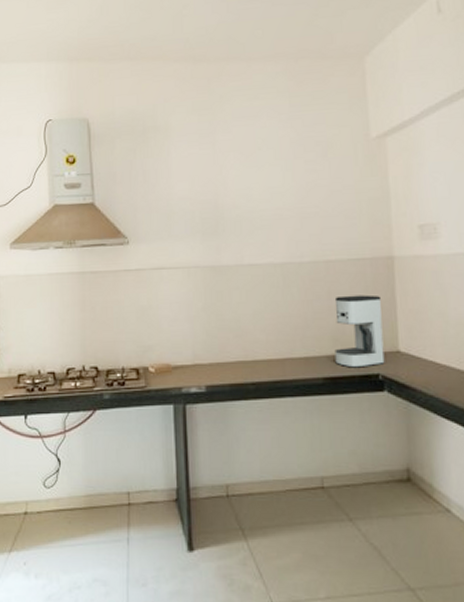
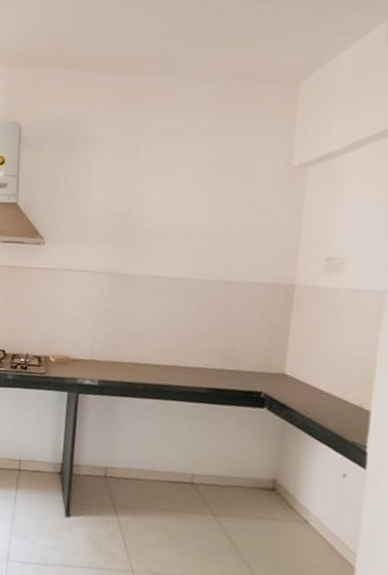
coffee maker: present [334,295,385,368] -> none [221,315,276,385]

